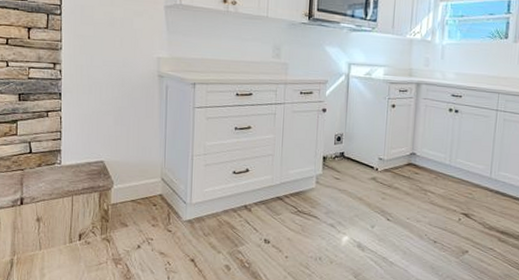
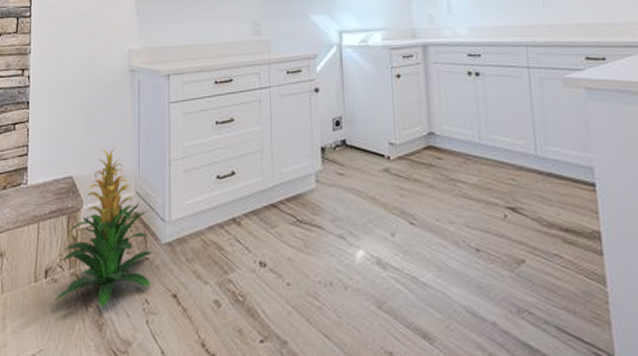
indoor plant: none [87,140,174,265] -> present [54,148,152,307]

